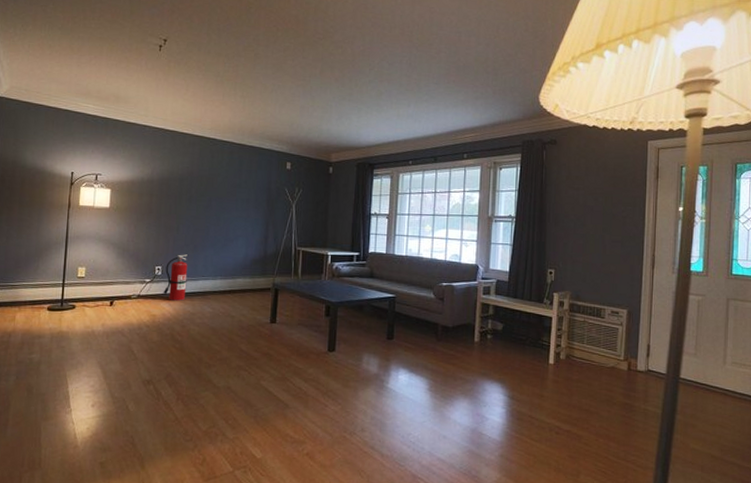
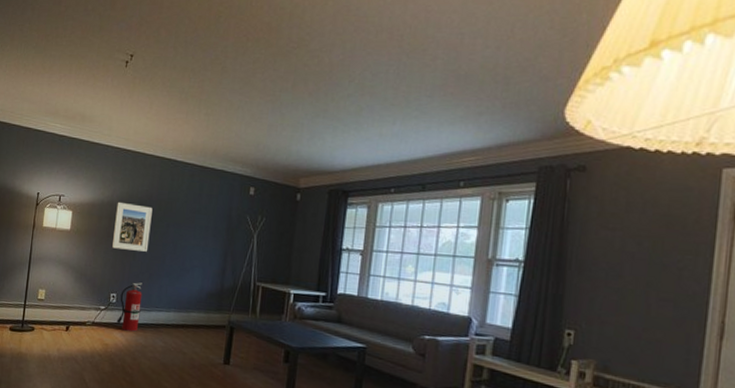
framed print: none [155,178,194,225] -> present [112,201,153,252]

